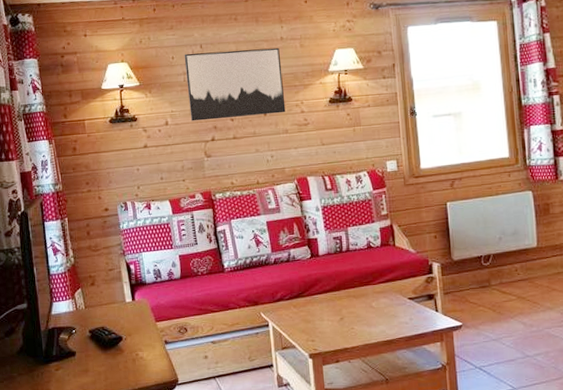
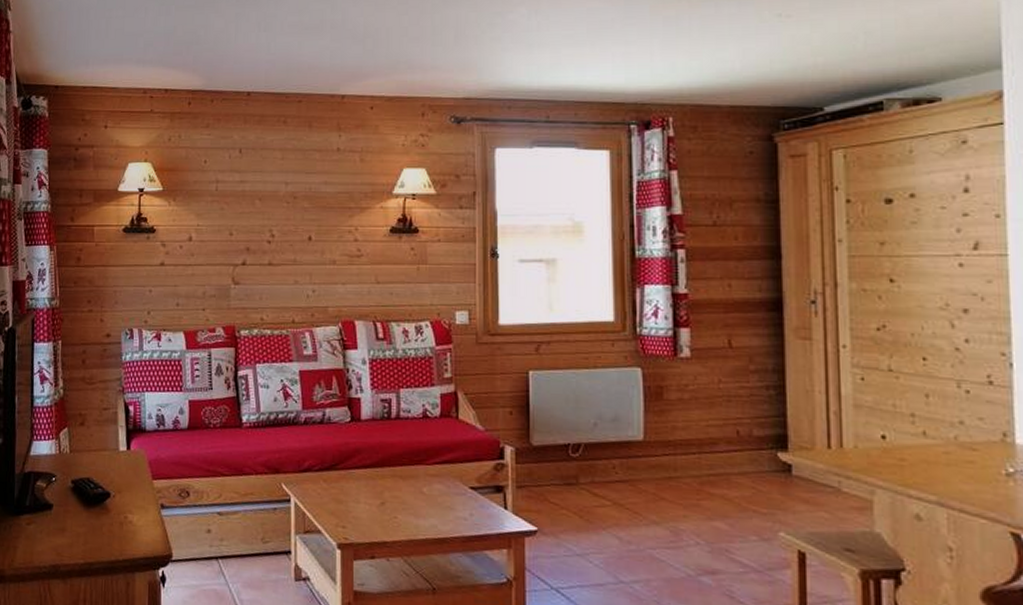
wall art: present [184,47,286,121] -> none [218,158,336,240]

